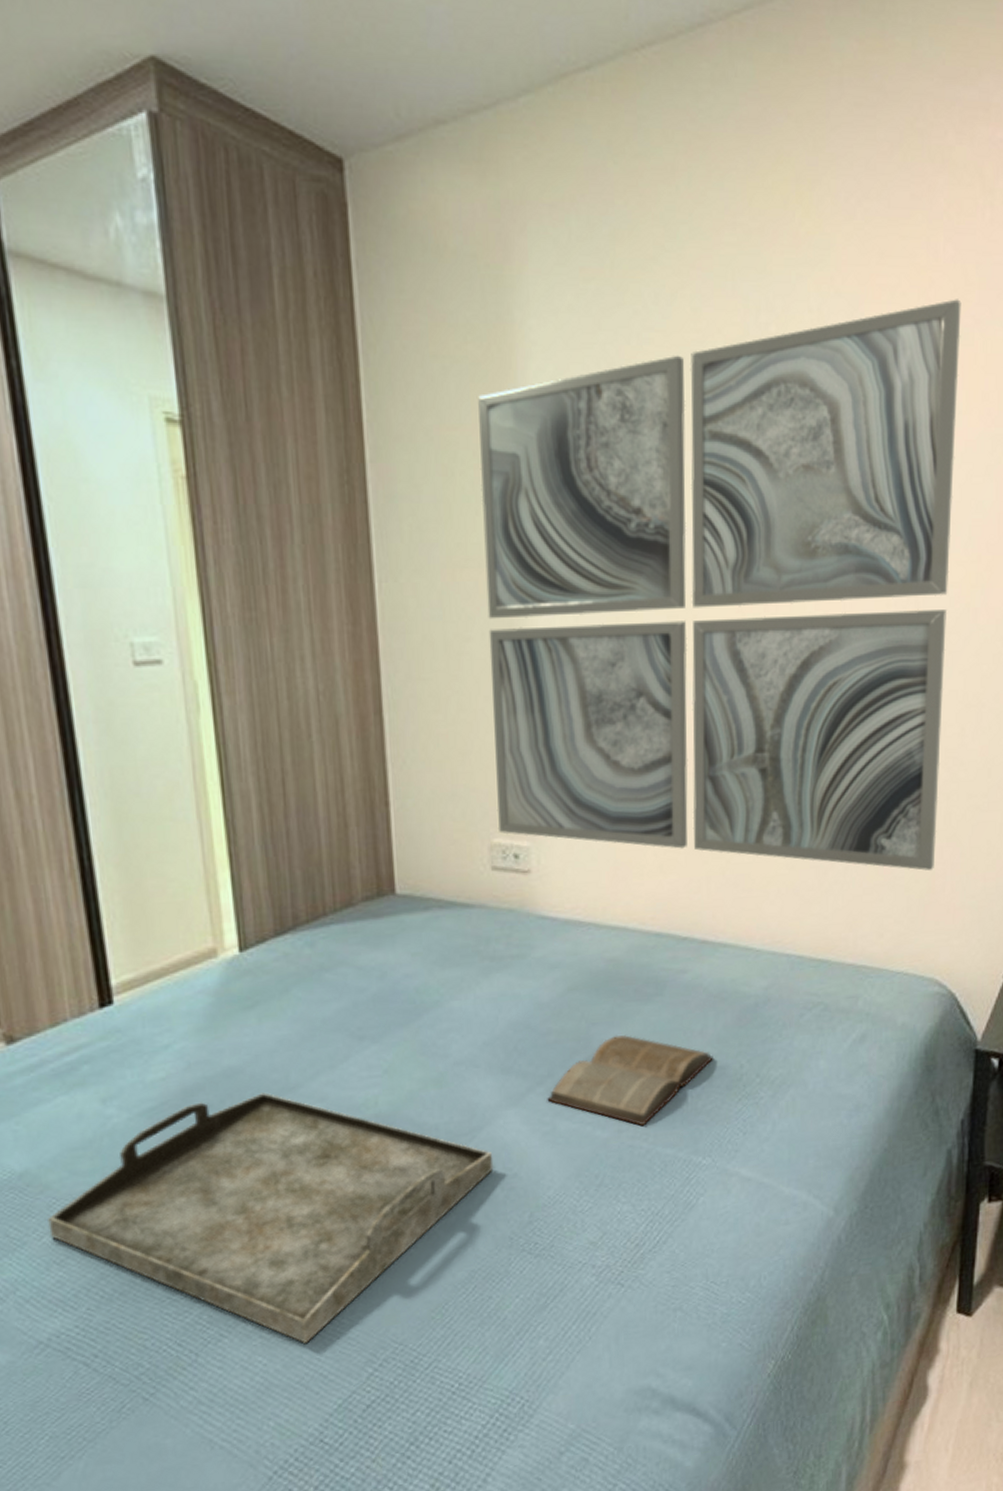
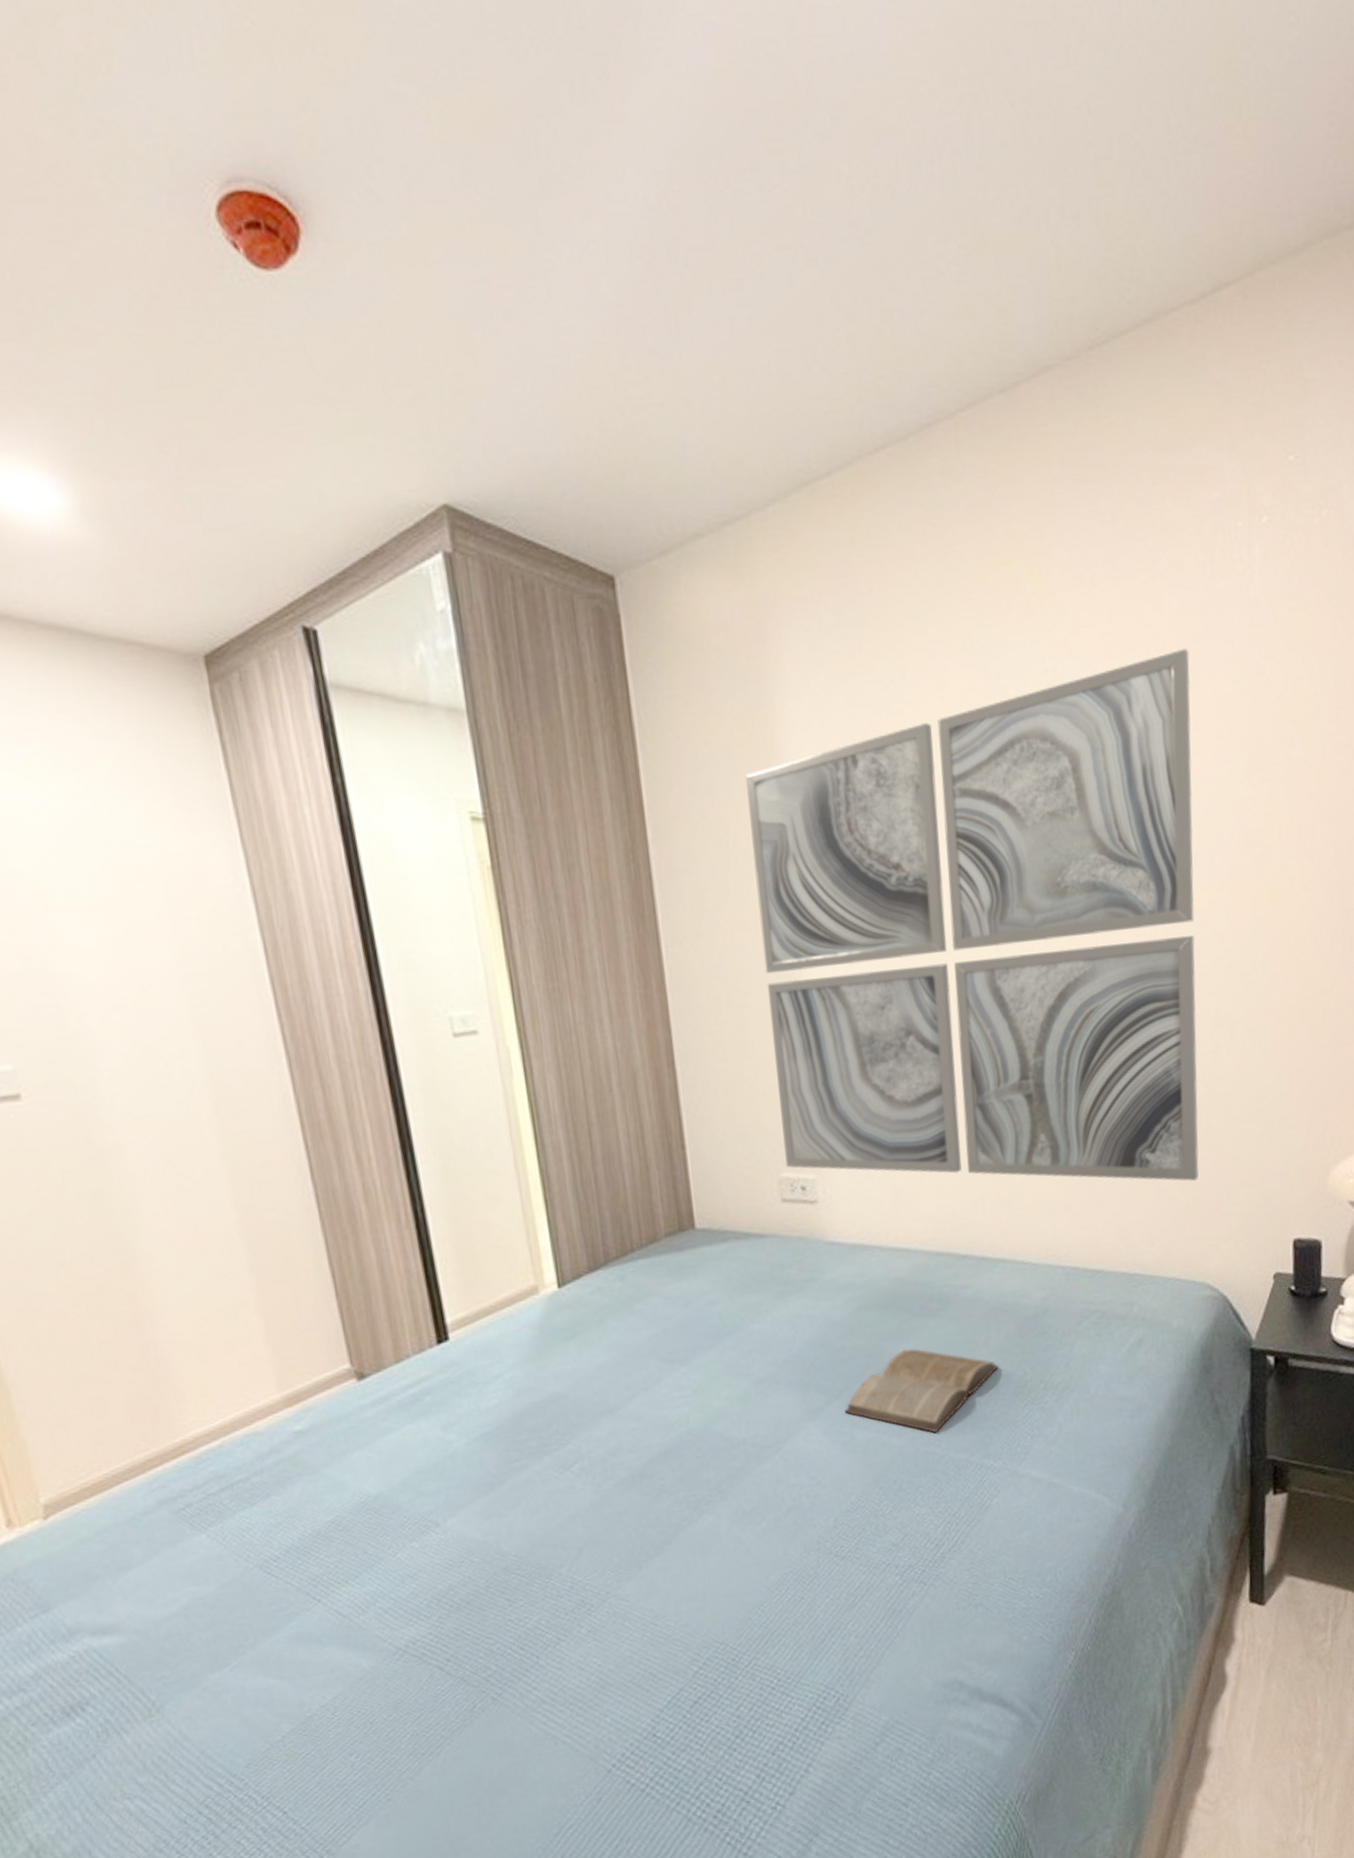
serving tray: present [48,1093,494,1344] -> none [400,1415,799,1646]

